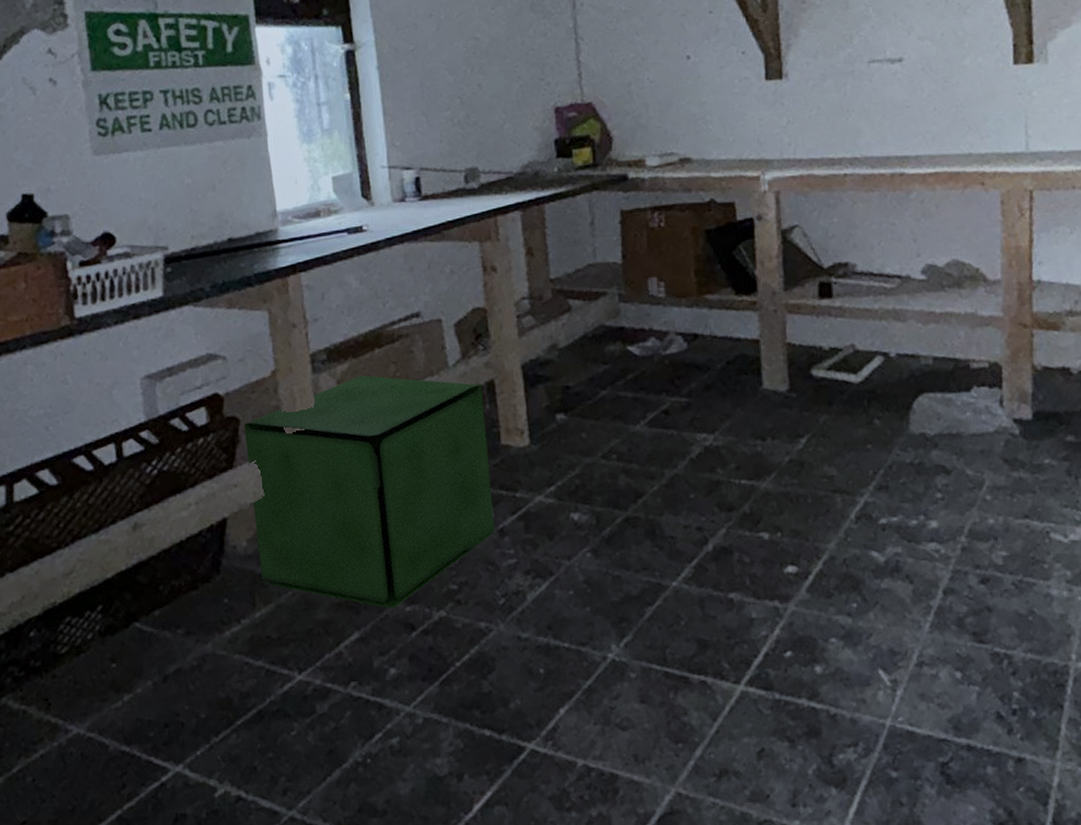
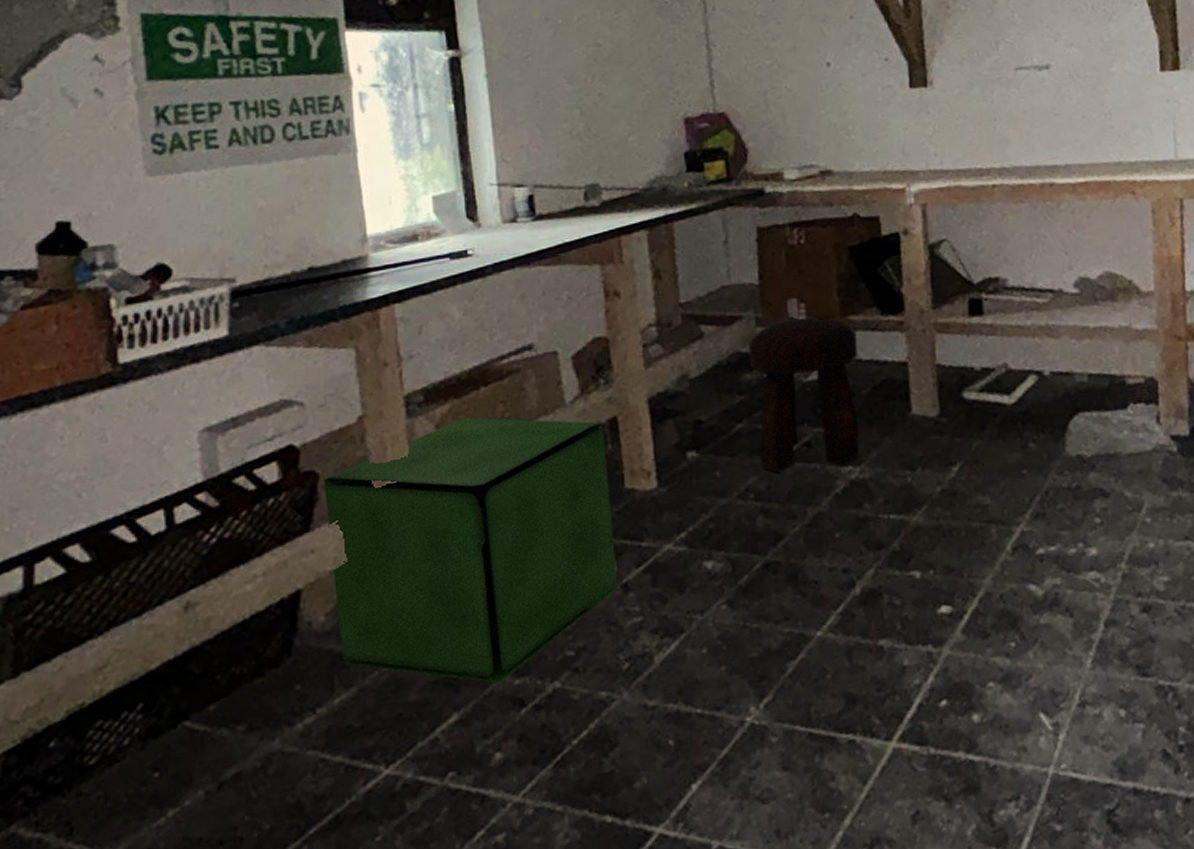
stool: none [612,295,714,437] -> present [748,317,860,473]

